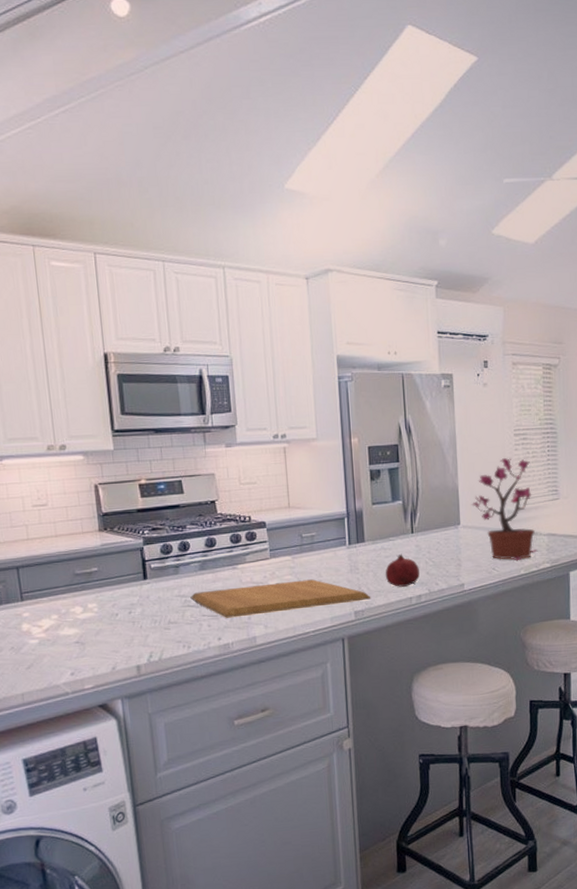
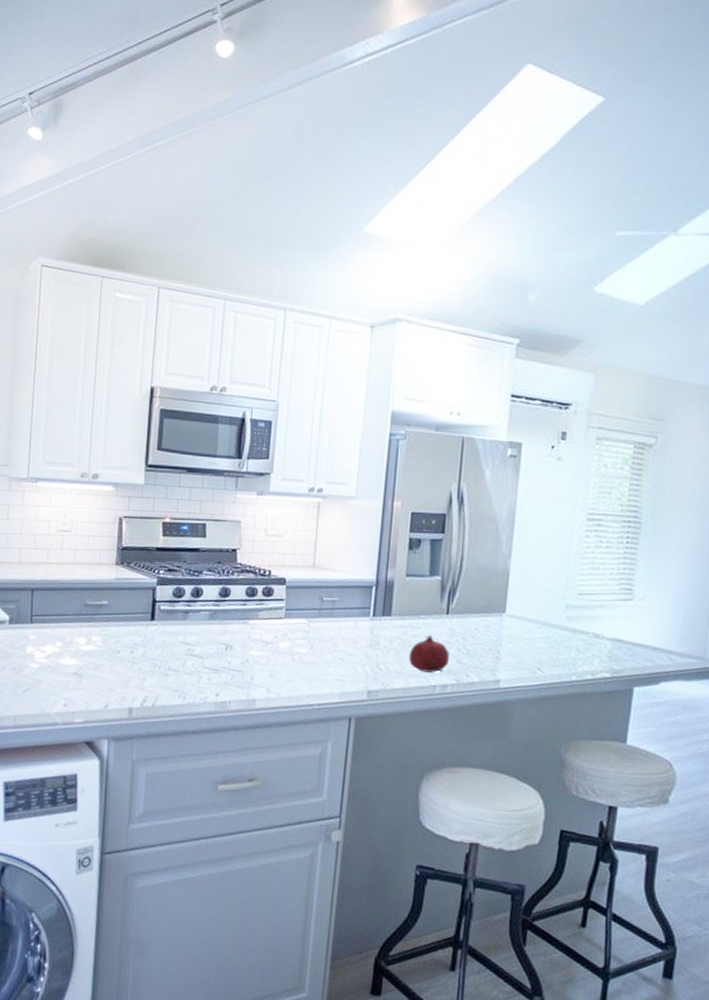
chopping board: present [190,579,371,618] -> none [195,642,389,681]
potted plant: present [471,458,538,561] -> none [522,544,602,665]

